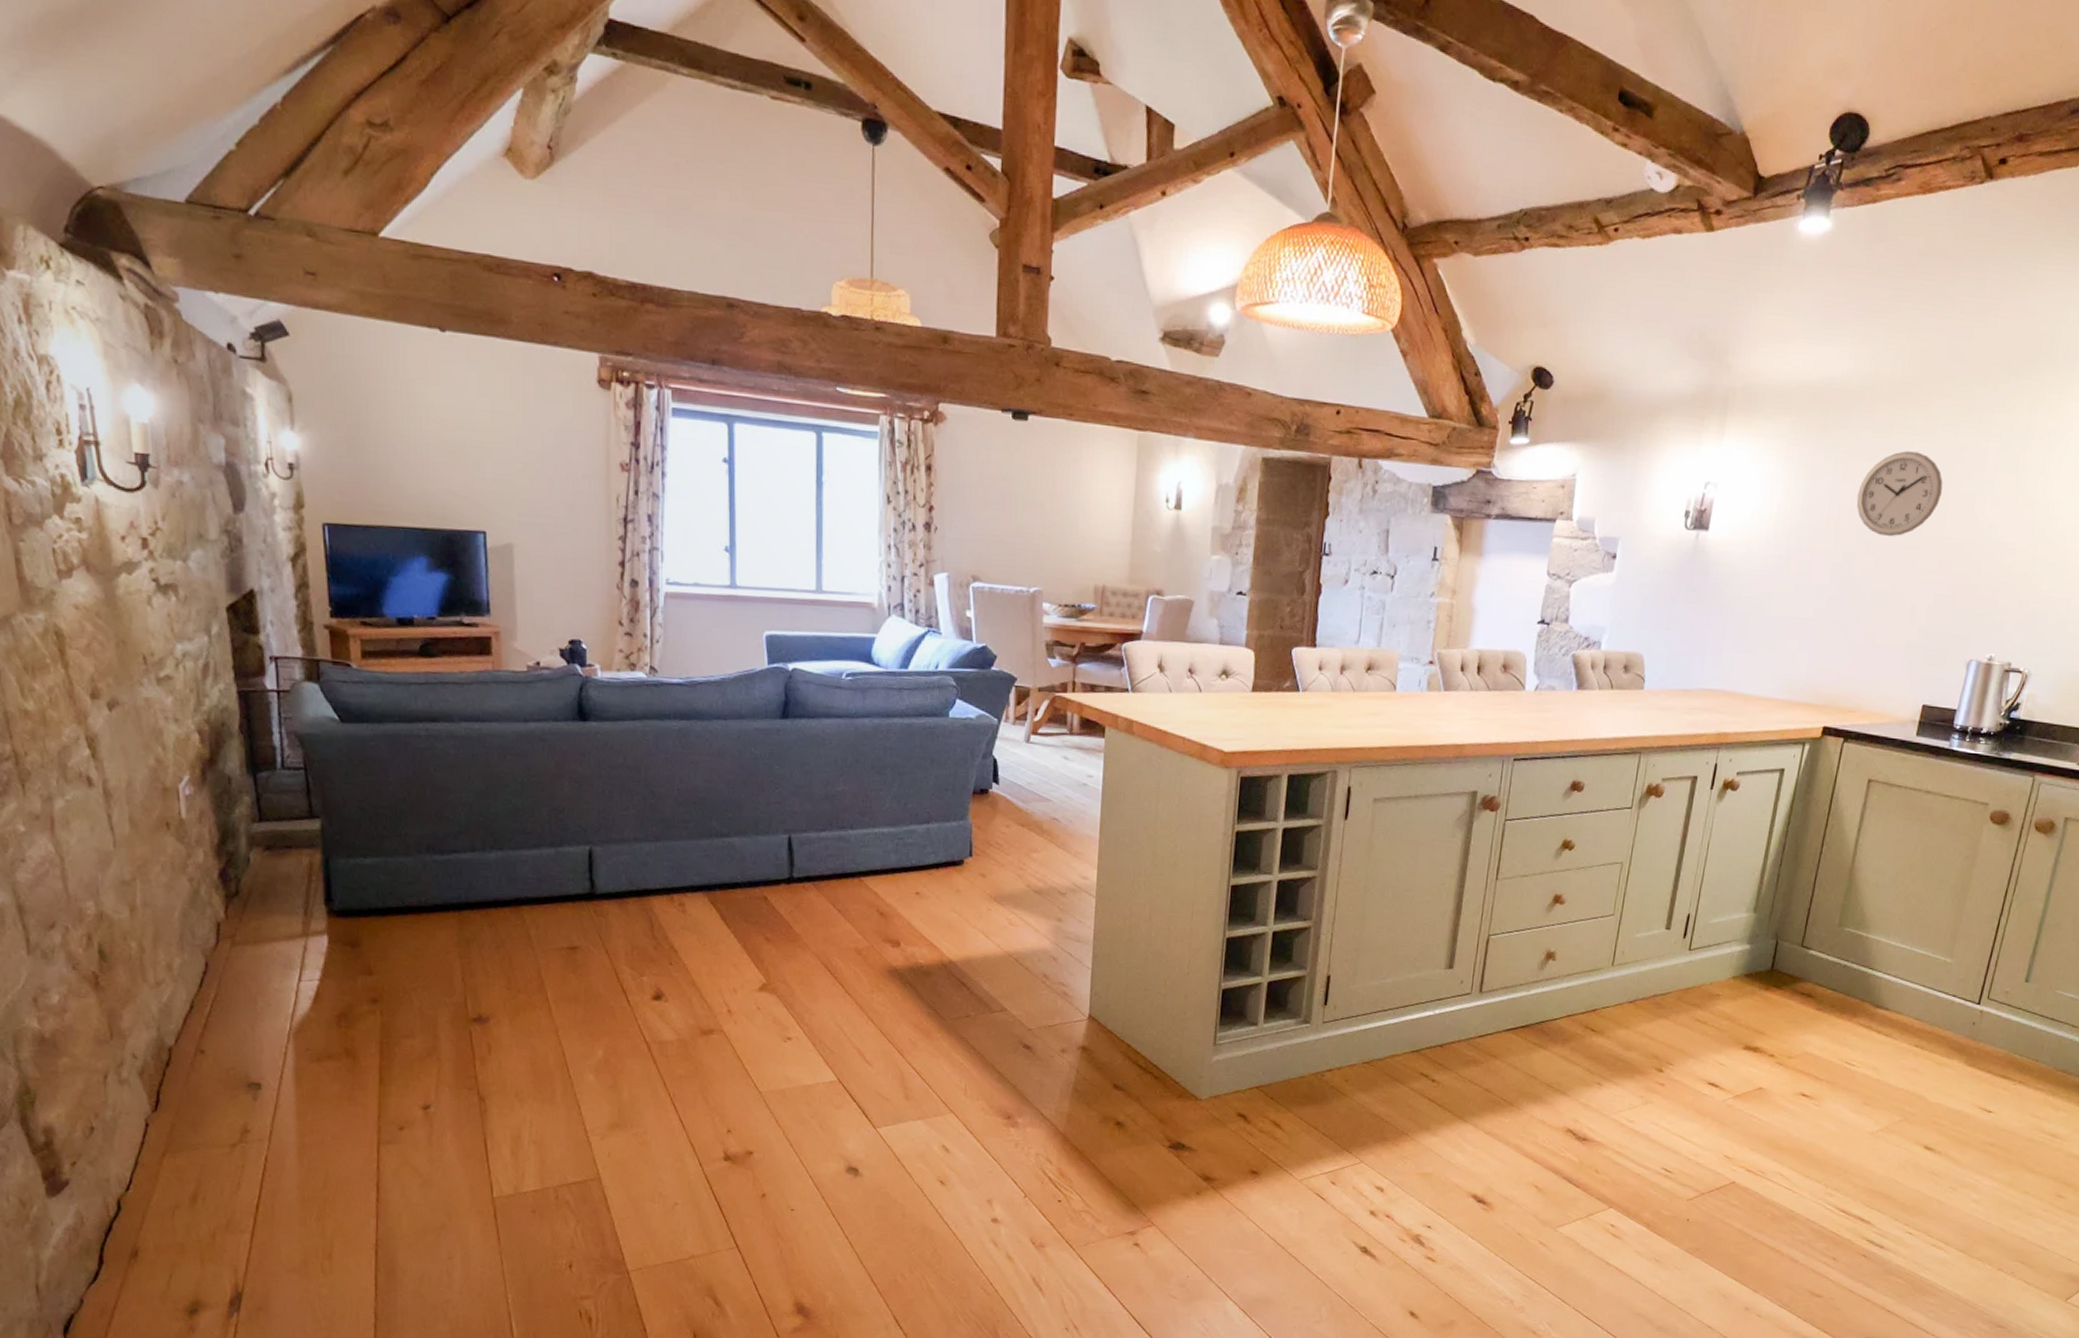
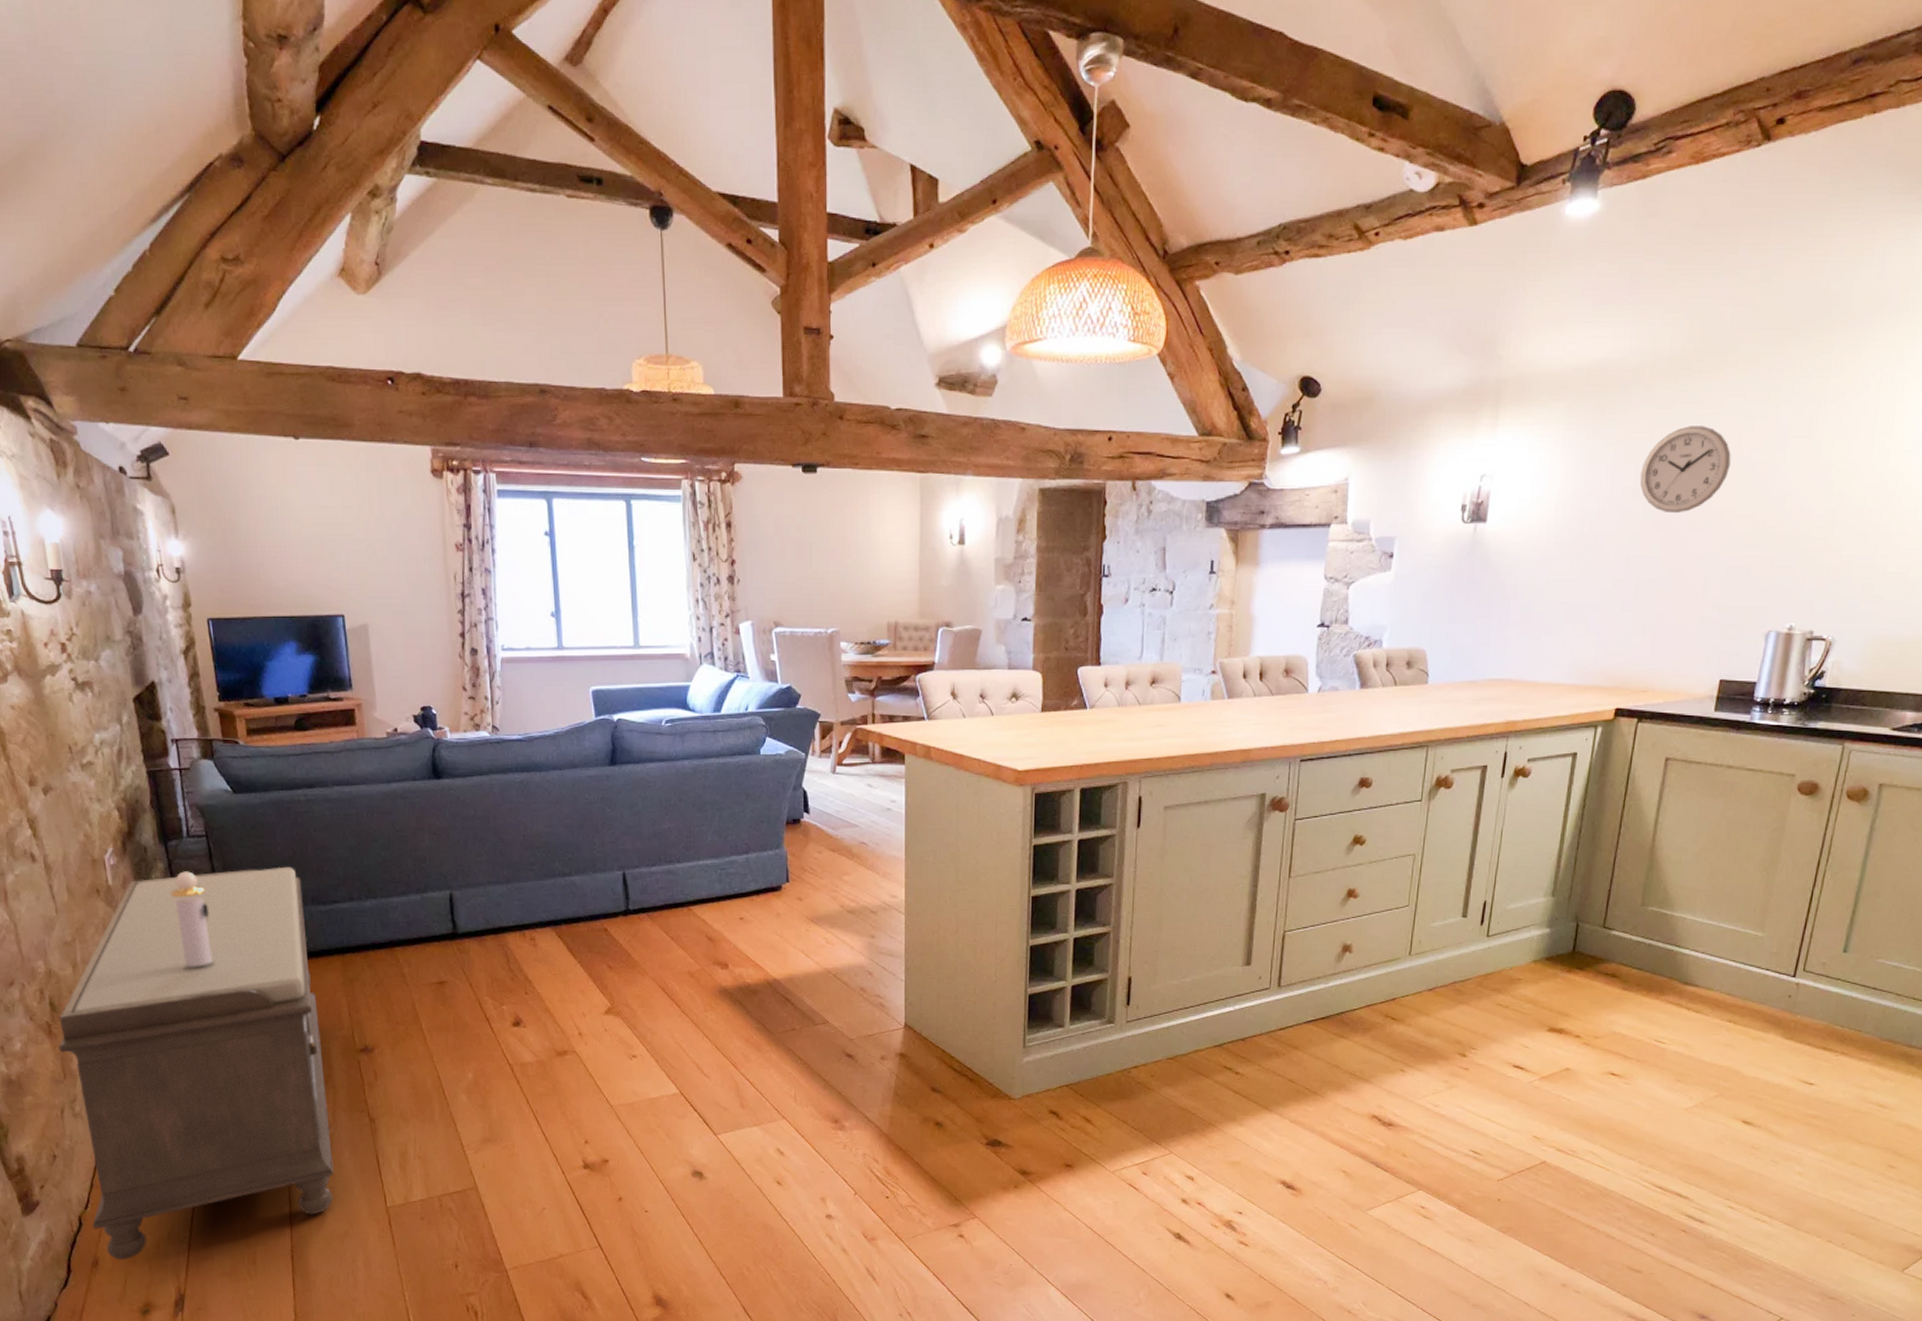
bench: none [105,808,433,1251] -> present [57,866,334,1260]
perfume bottle: none [256,807,303,917] -> present [170,871,213,966]

